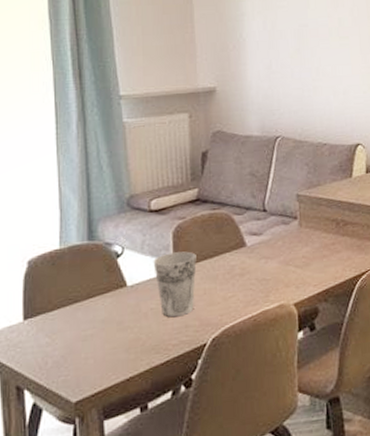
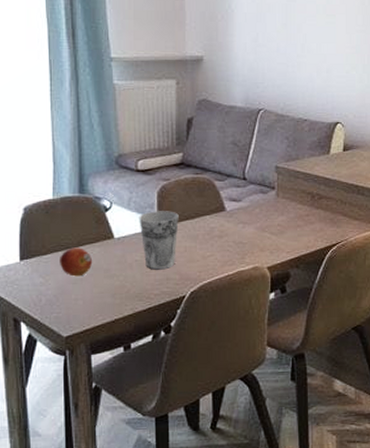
fruit: none [68,299,104,333] -> present [60,247,93,277]

